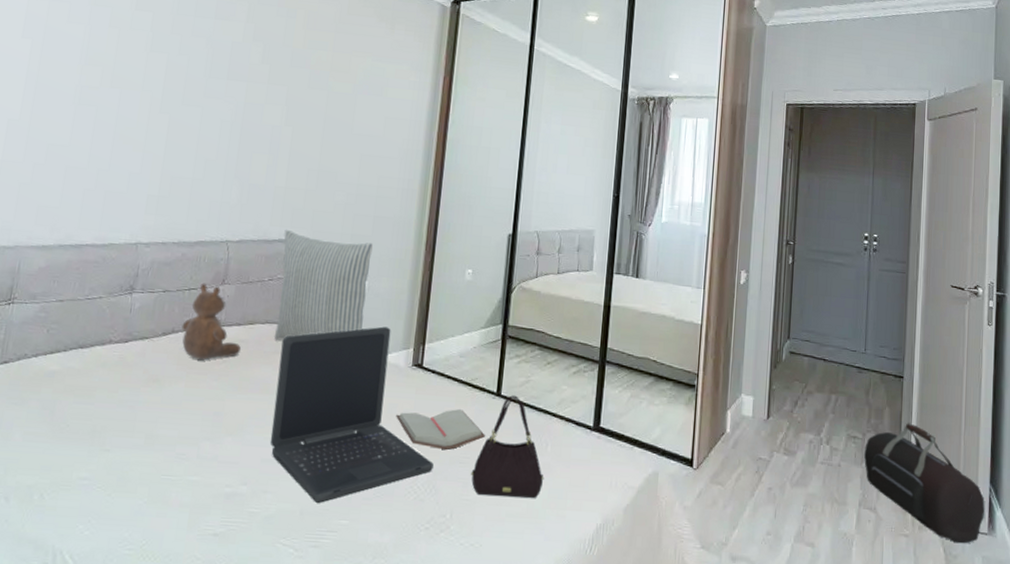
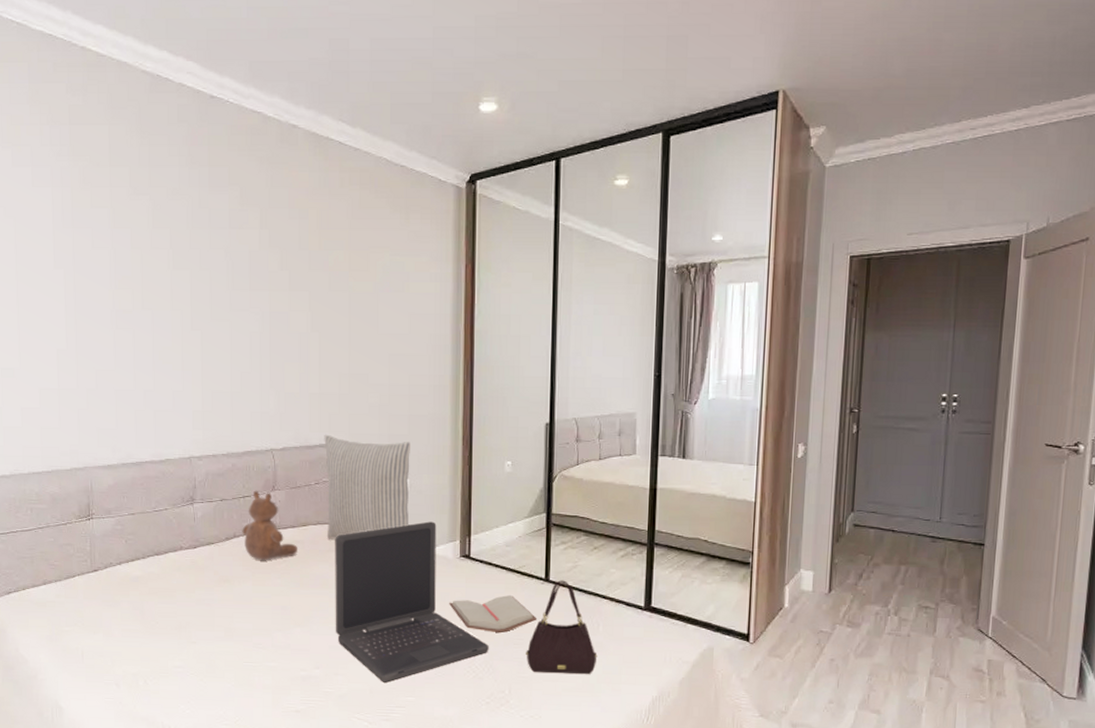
duffel bag: present [863,423,985,543] -> none [936,591,1075,708]

